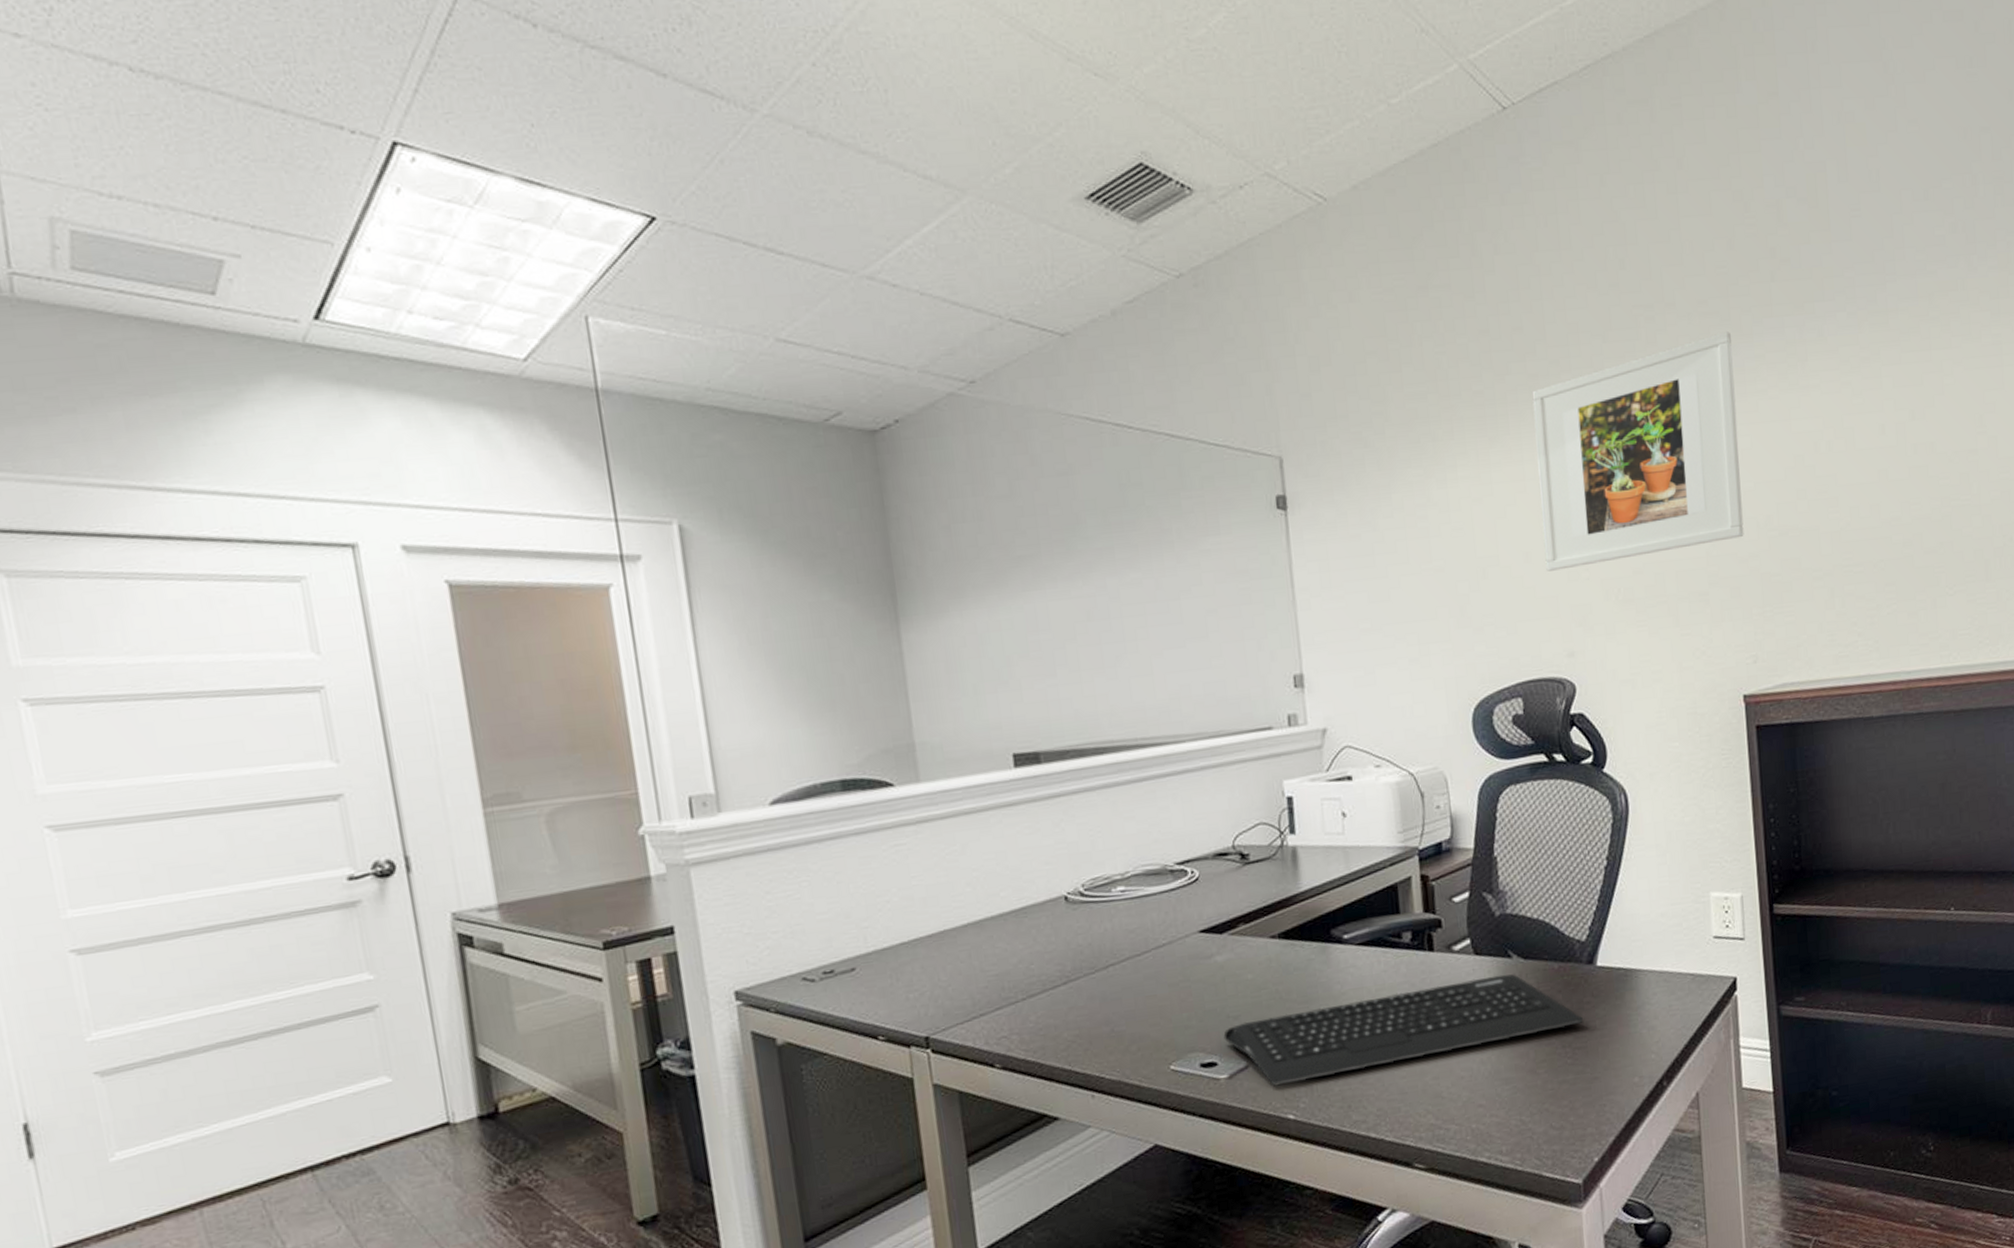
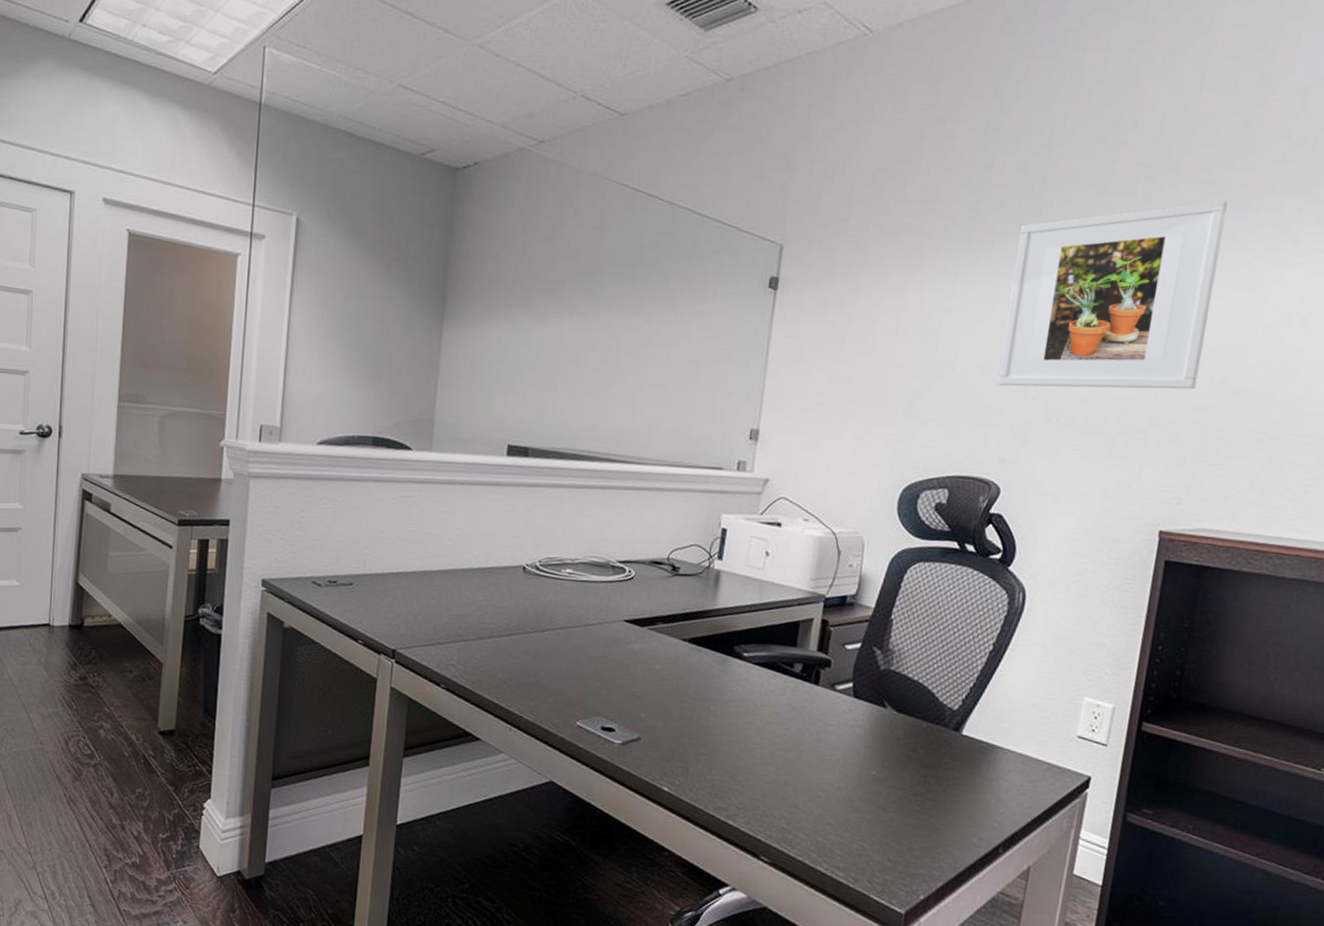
keyboard: present [1223,974,1583,1087] -> none [625,702,938,780]

